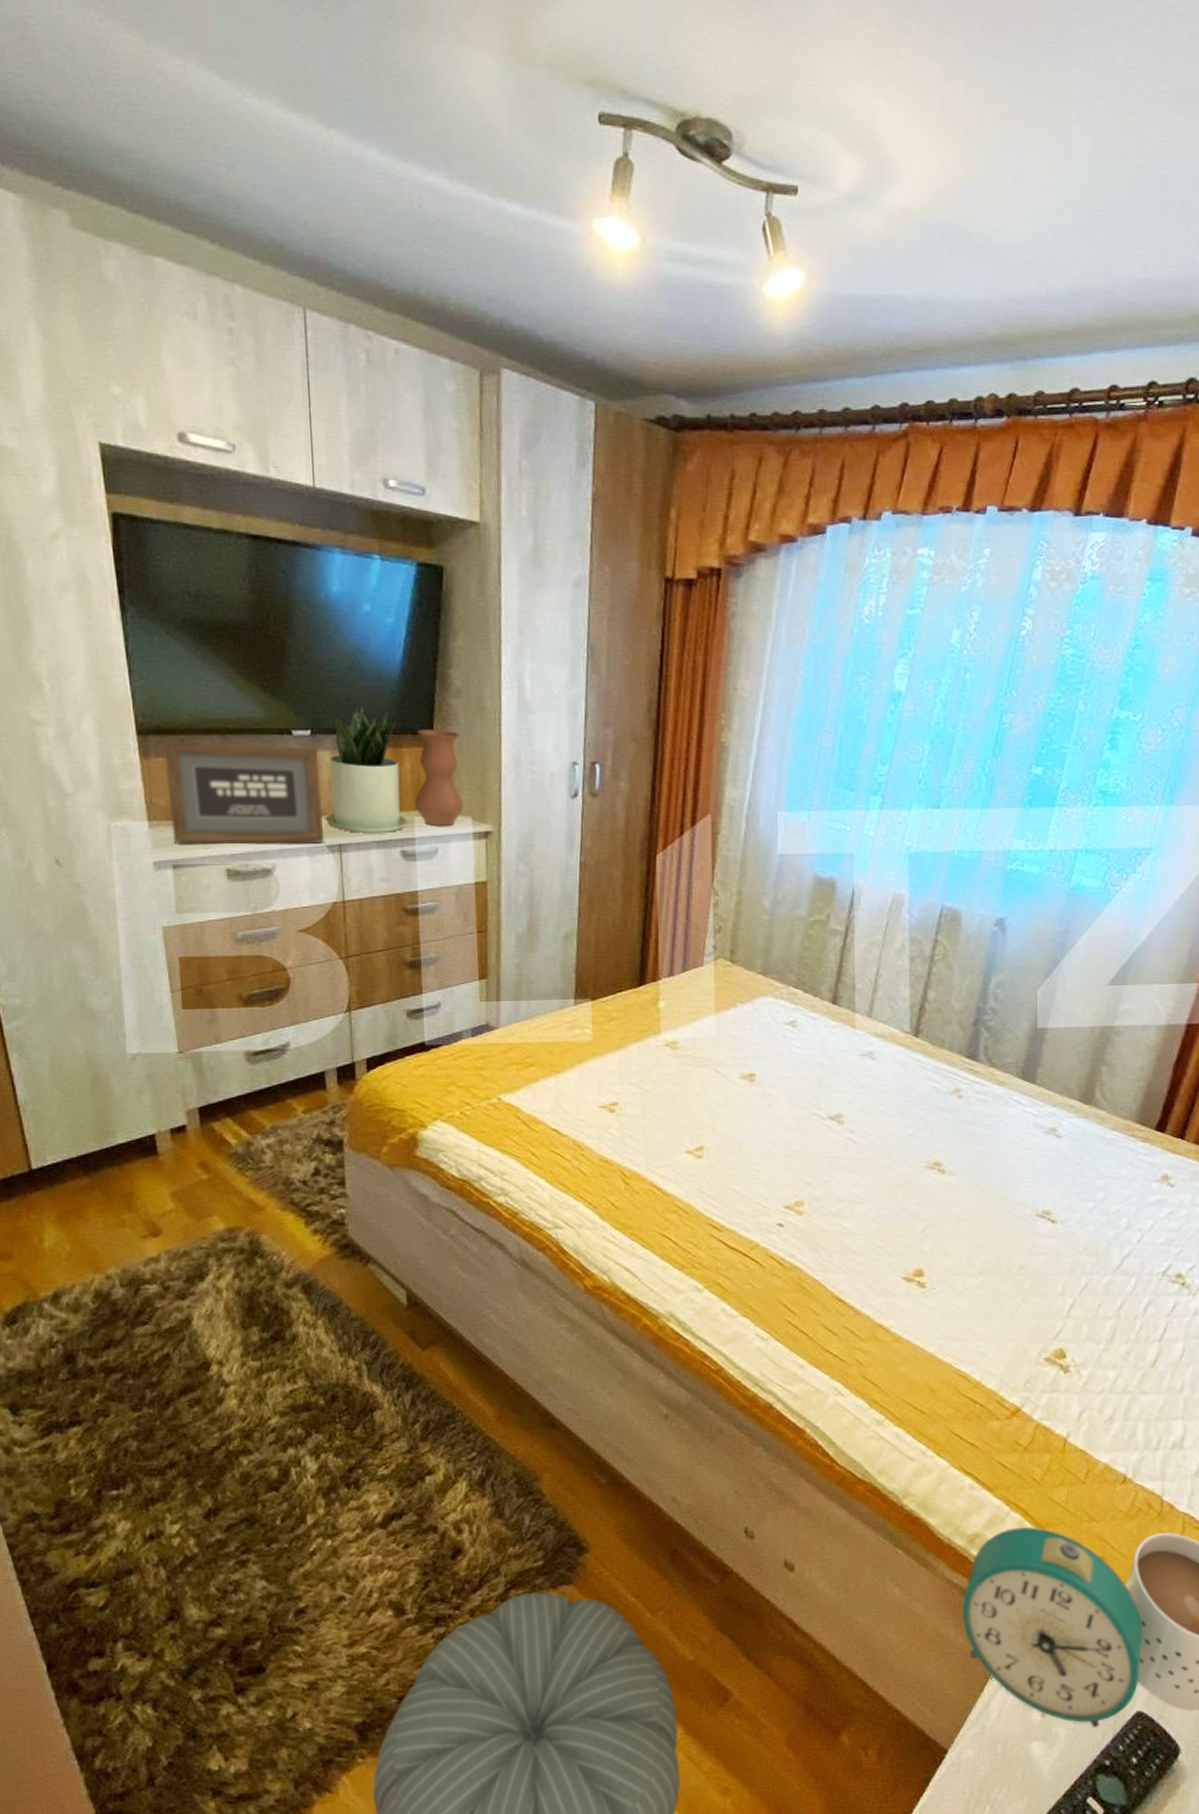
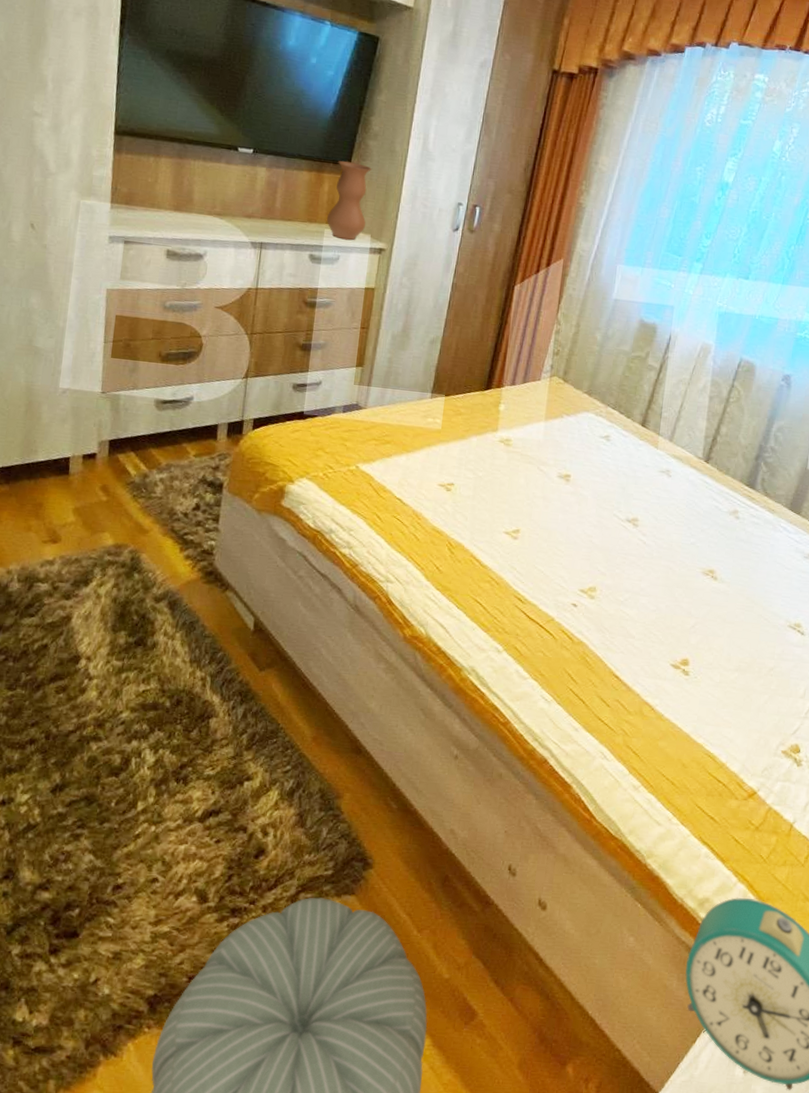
picture frame: present [163,740,325,844] -> none [128,141,256,240]
planter: present [325,707,408,833] -> none [253,135,323,239]

